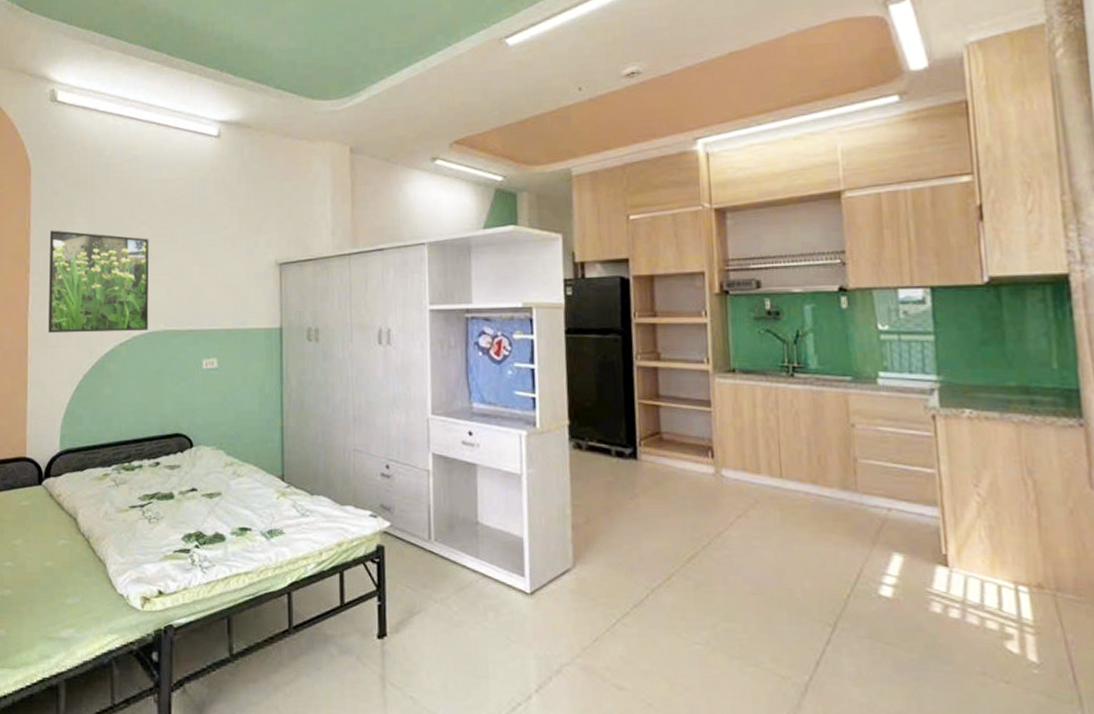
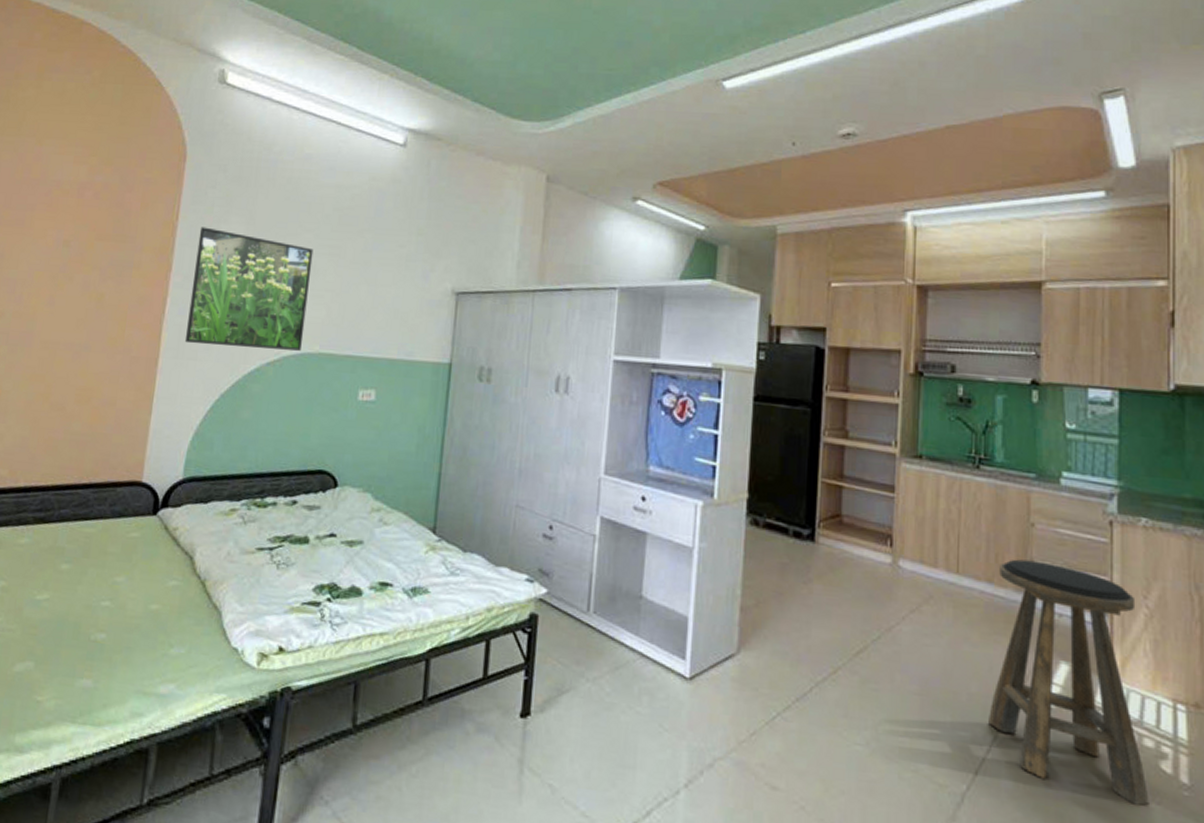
stool: none [823,459,998,685] -> present [989,559,1149,806]

